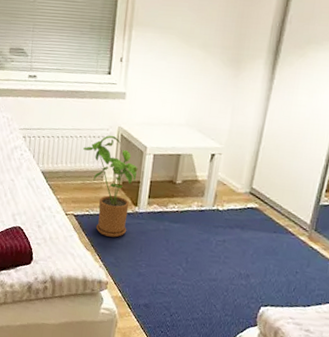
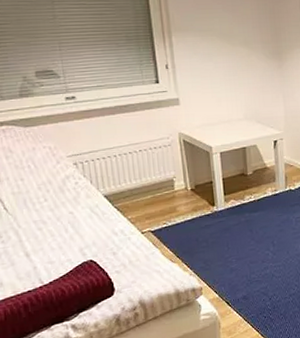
house plant: present [83,135,138,238] -> none [146,142,210,243]

